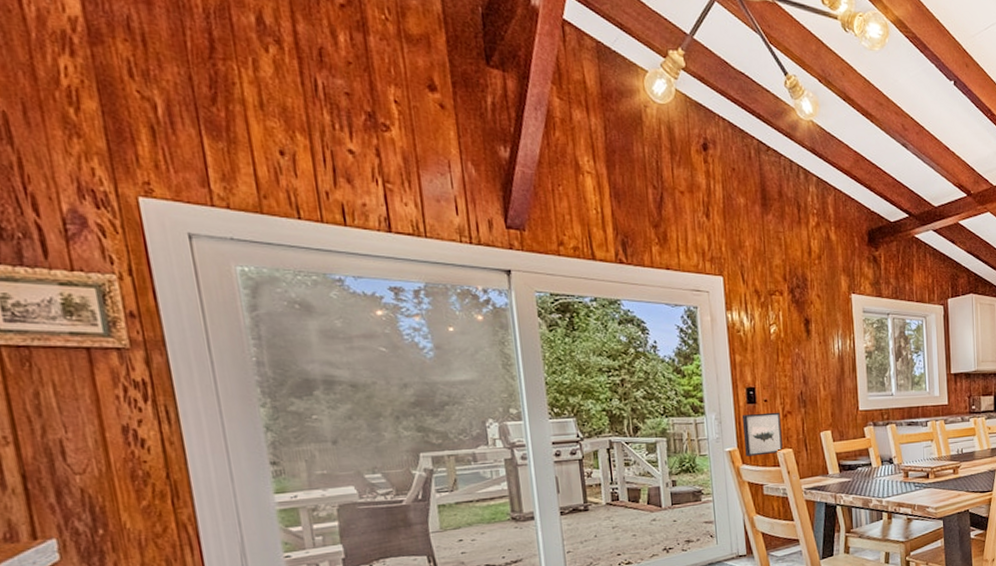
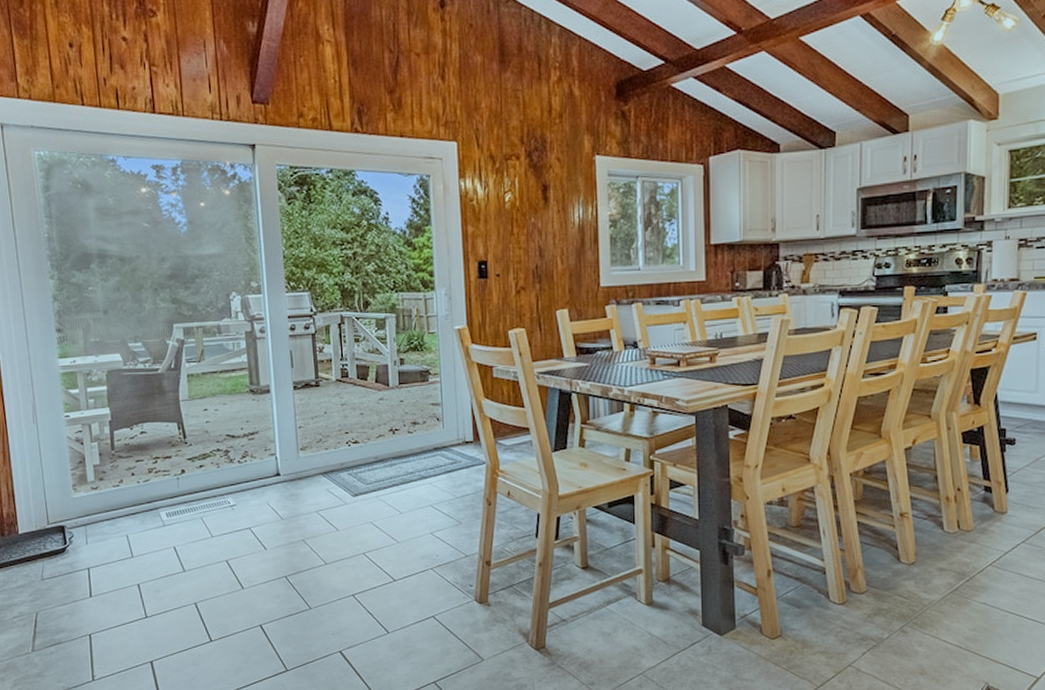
wall art: present [743,412,783,457] -> none [473,287,515,336]

